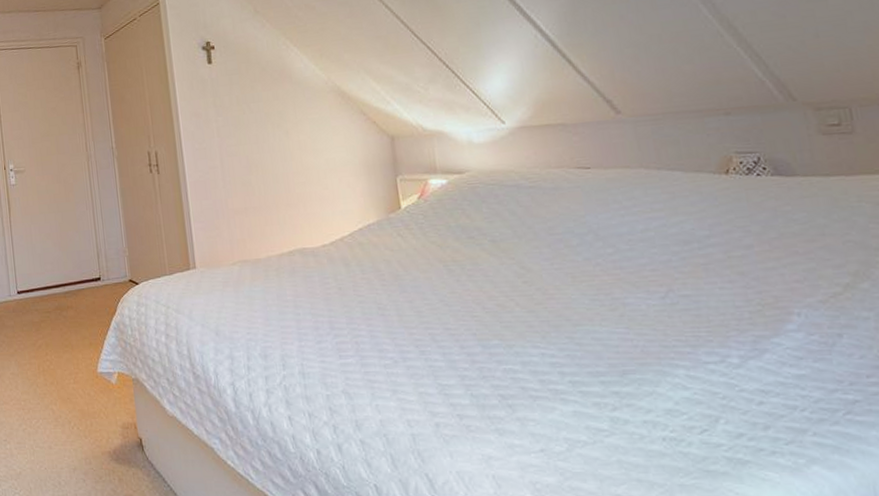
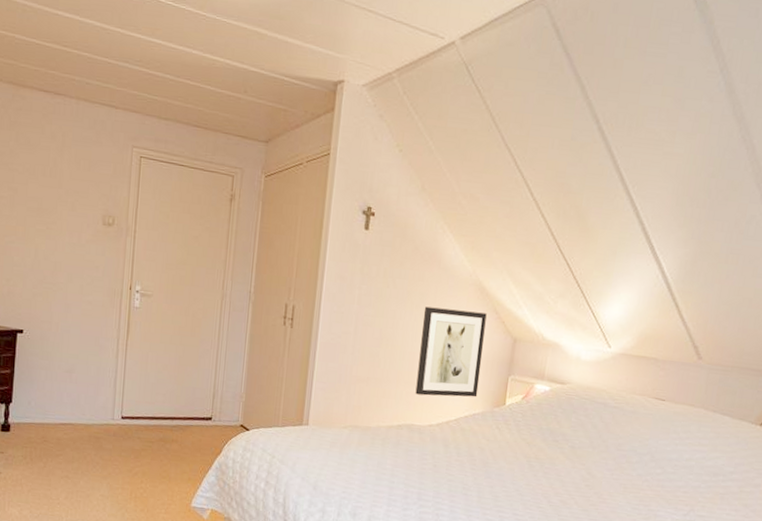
wall art: none [286,117,367,216] -> present [415,306,487,398]

